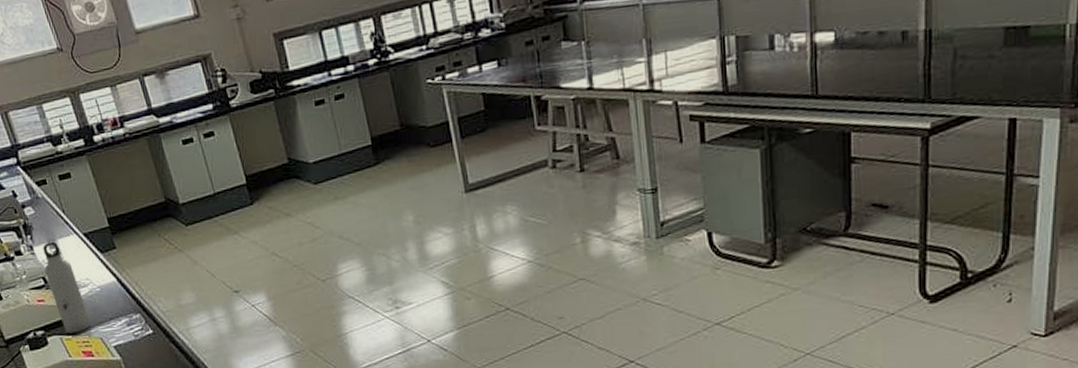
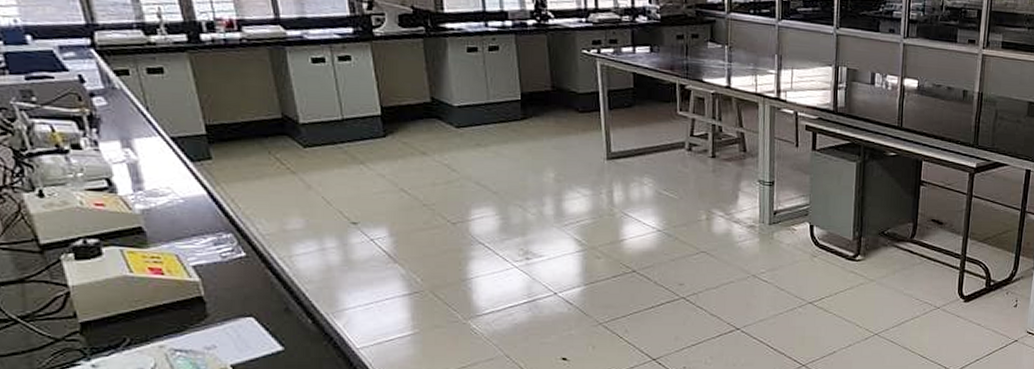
water bottle: present [42,241,92,334] -> none [111,139,166,246]

